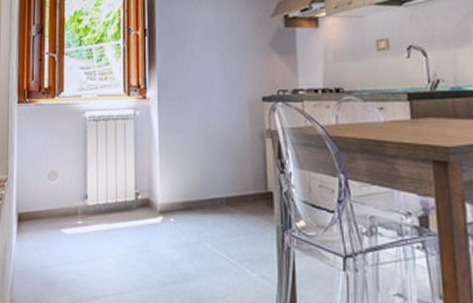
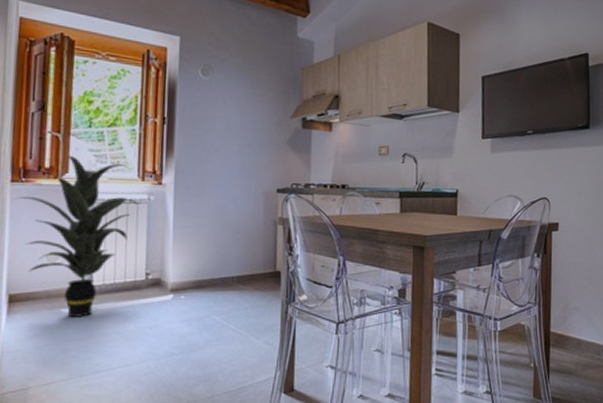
indoor plant: none [21,74,125,239] -> present [14,155,139,317]

